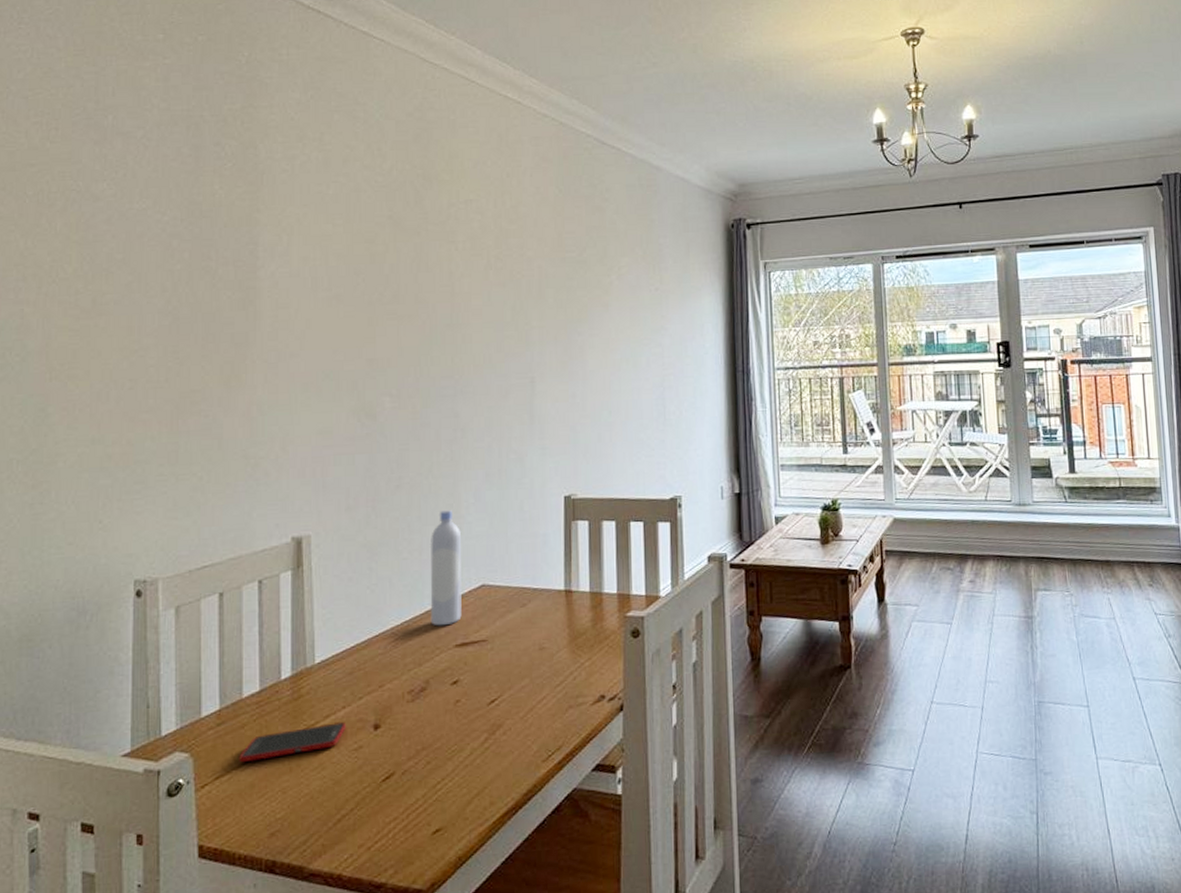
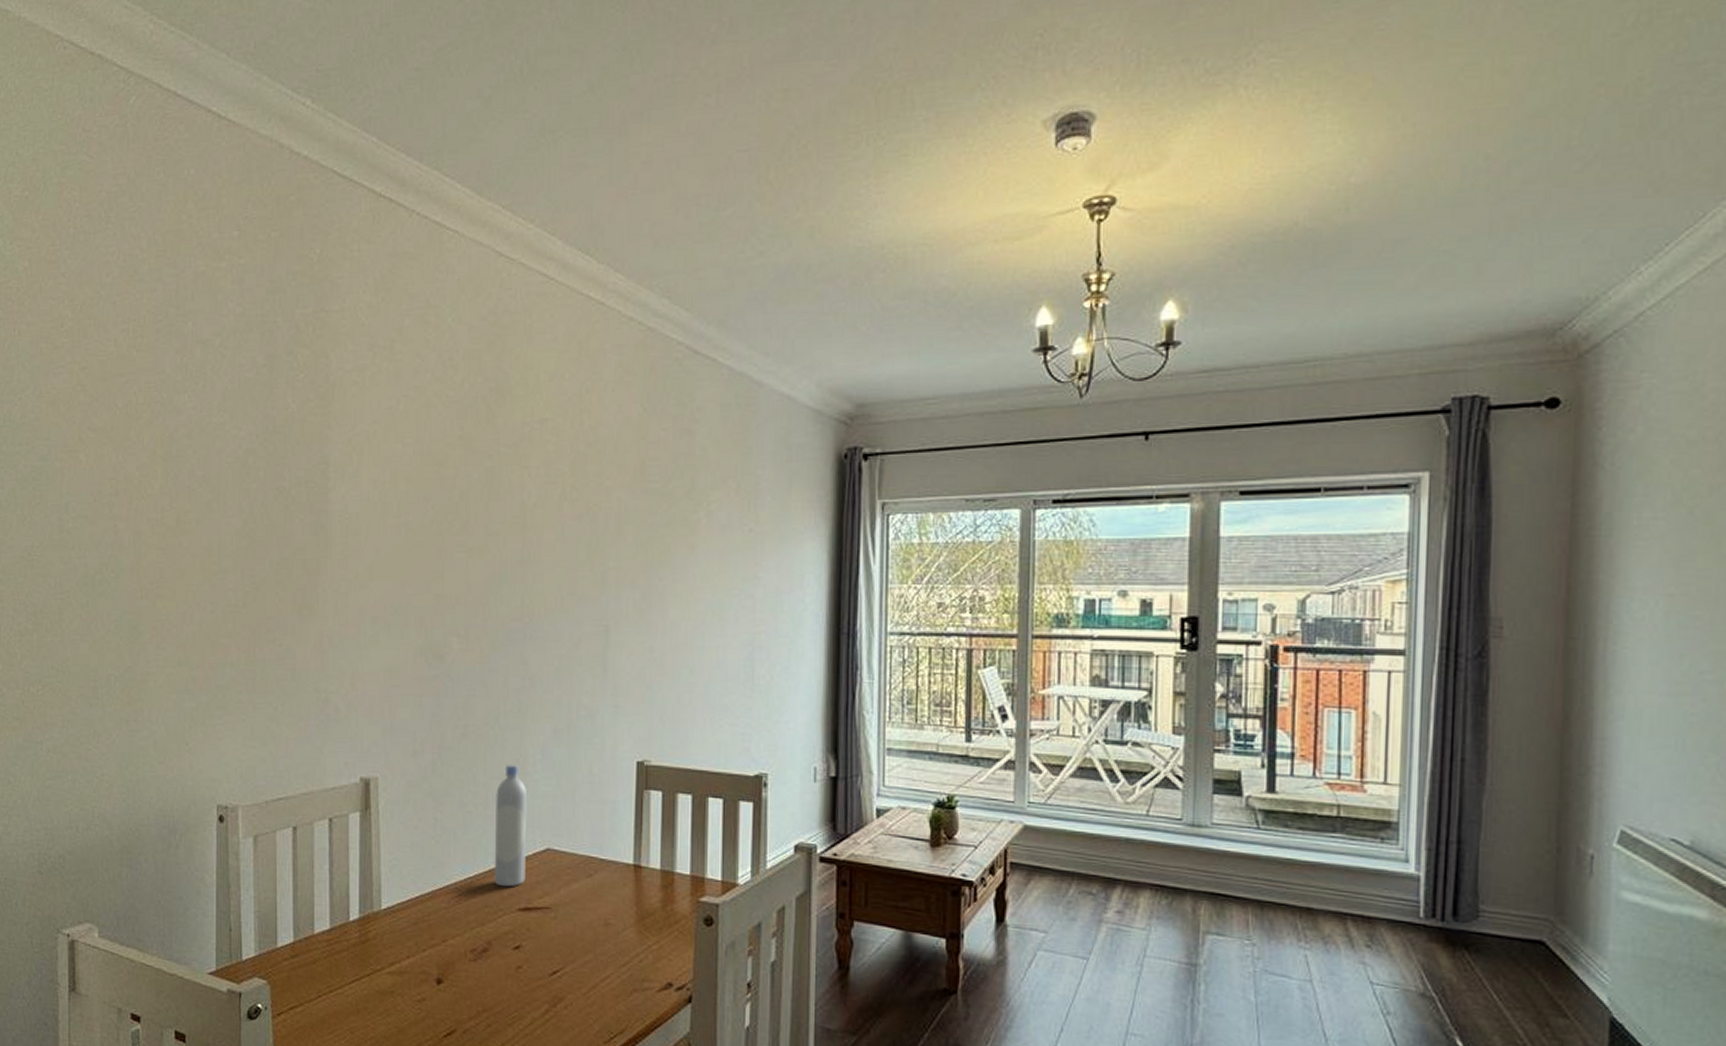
cell phone: present [239,722,346,763] -> none [311,971,410,998]

